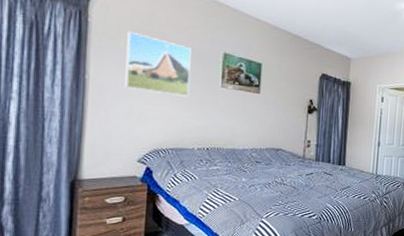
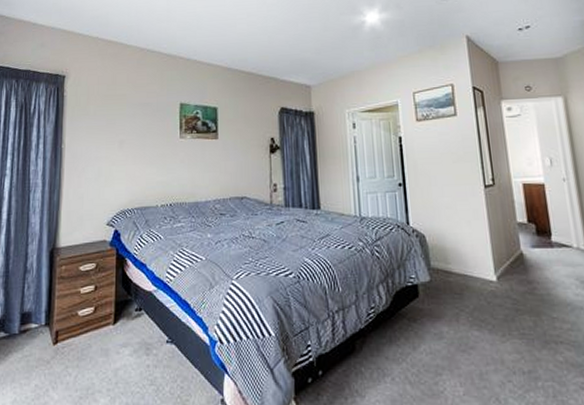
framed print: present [125,31,191,97] -> none [94,98,150,153]

